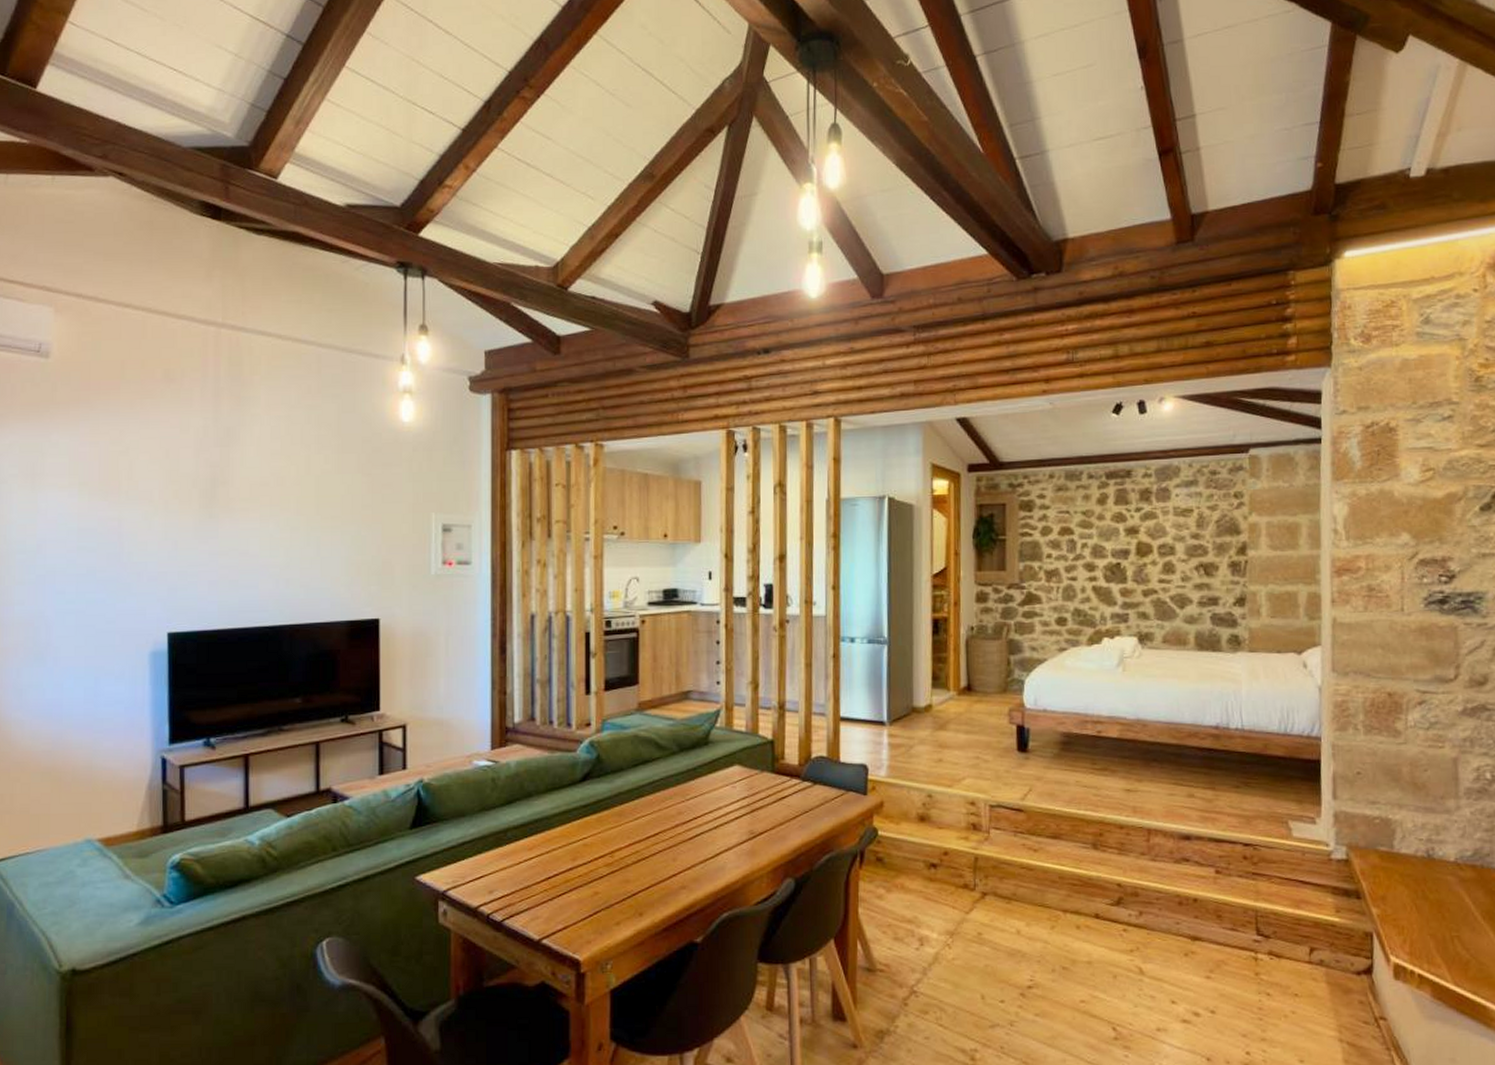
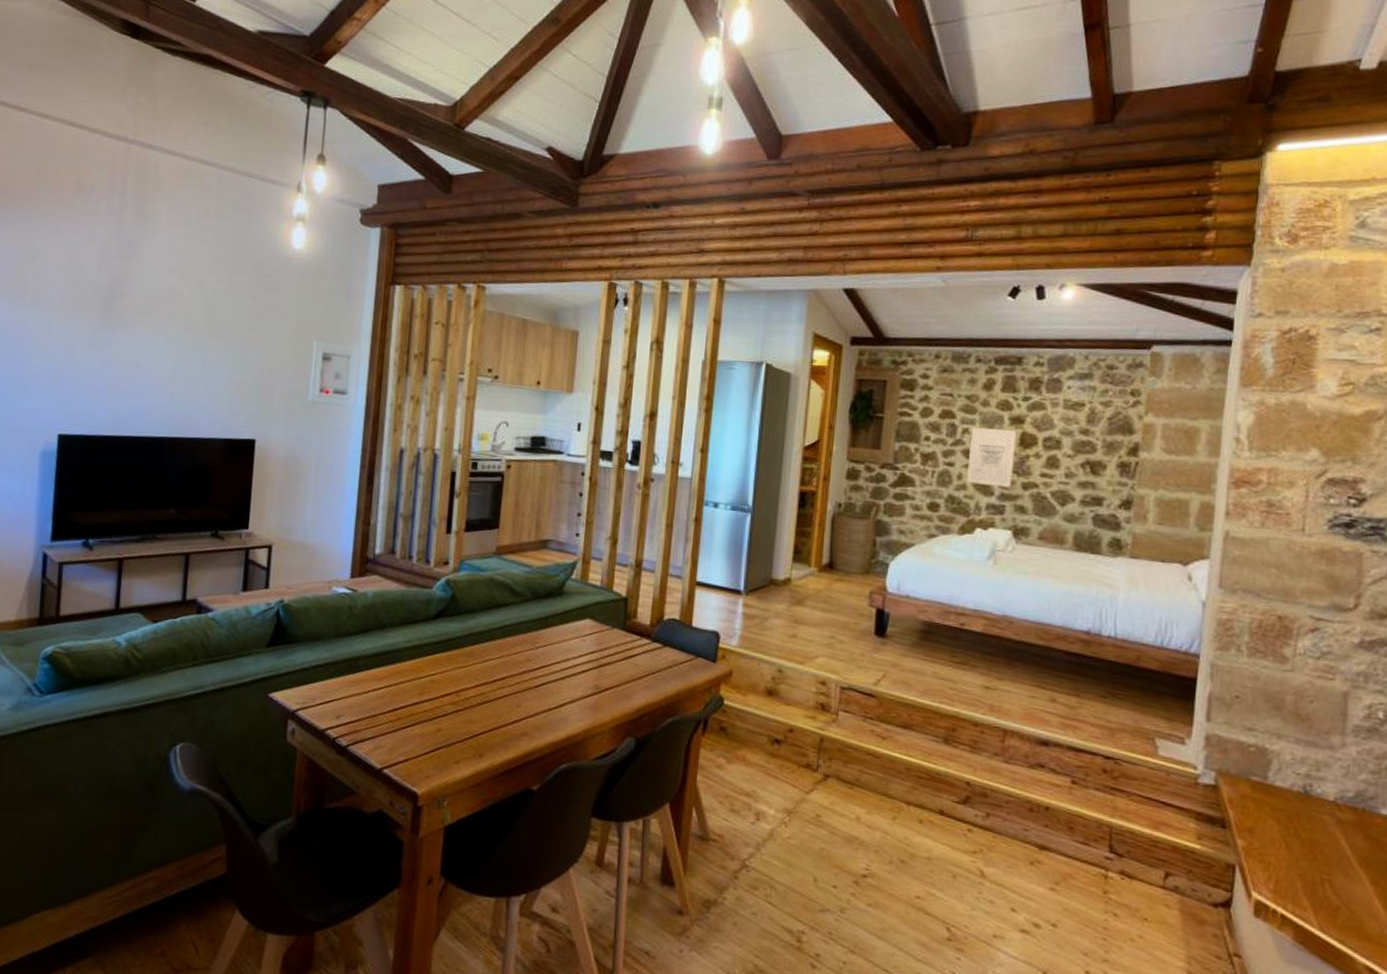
wall art: none [1089,540,1133,596] -> present [967,427,1017,488]

